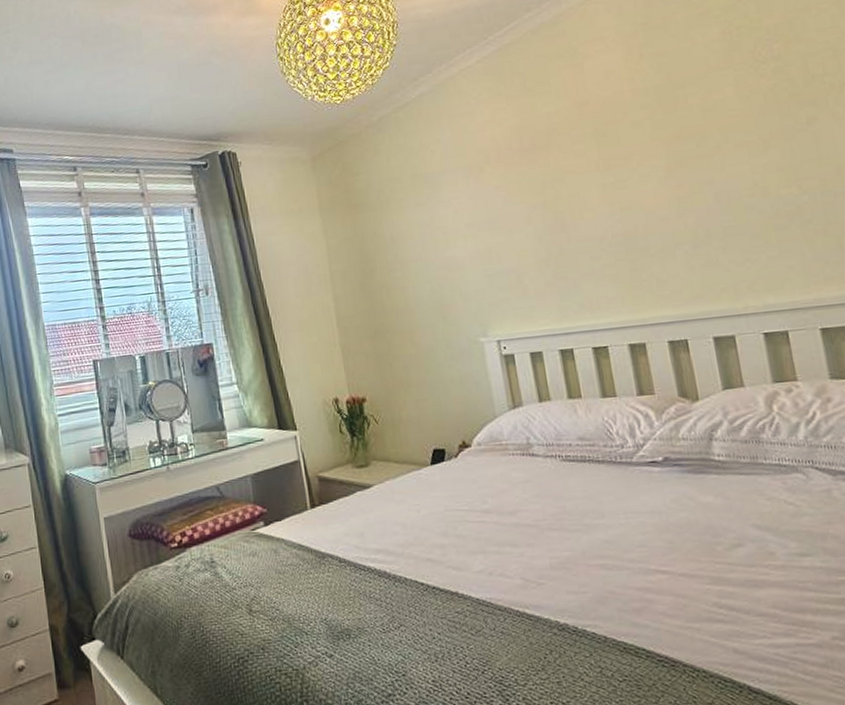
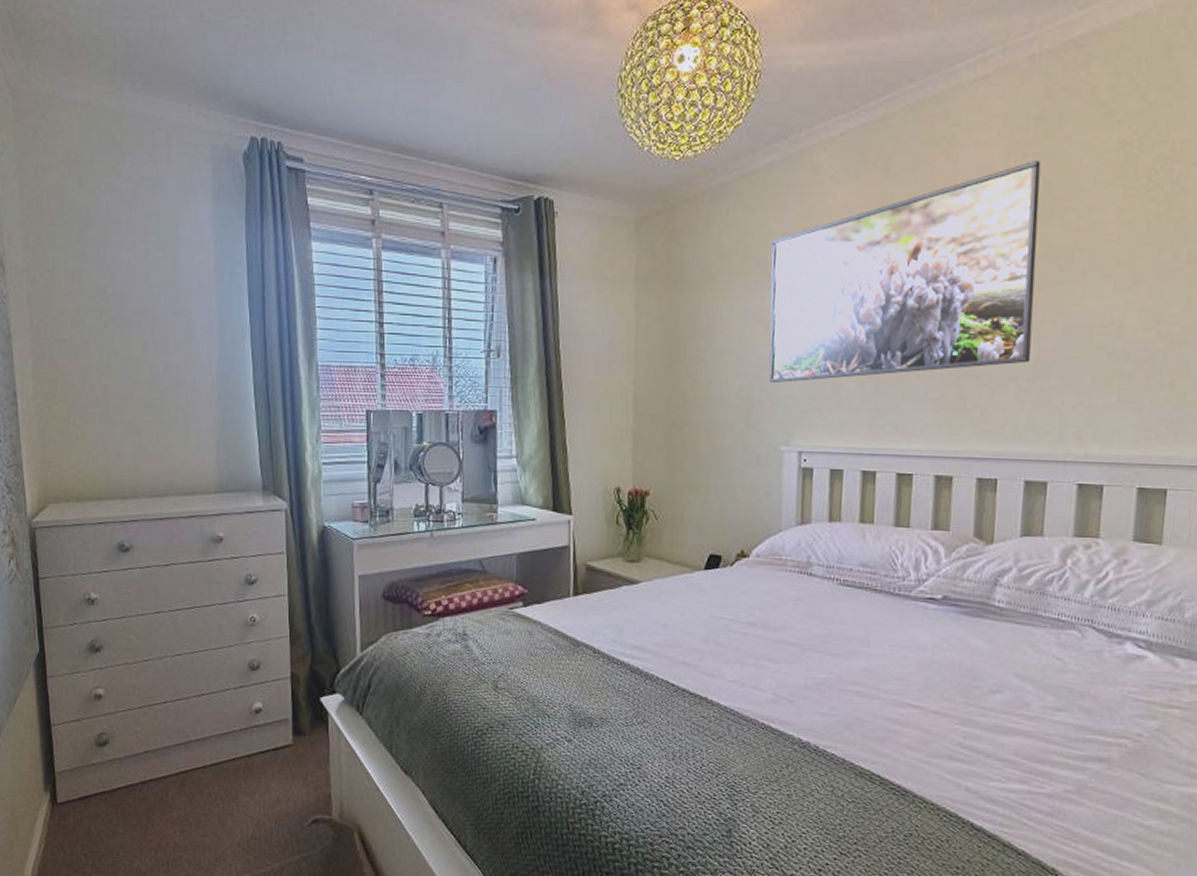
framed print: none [435,58,691,283] -> present [768,160,1041,384]

